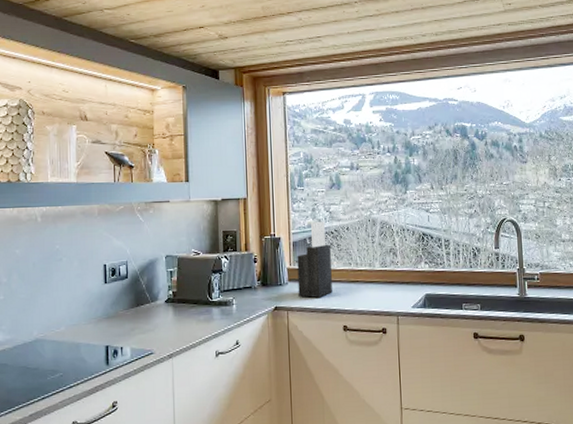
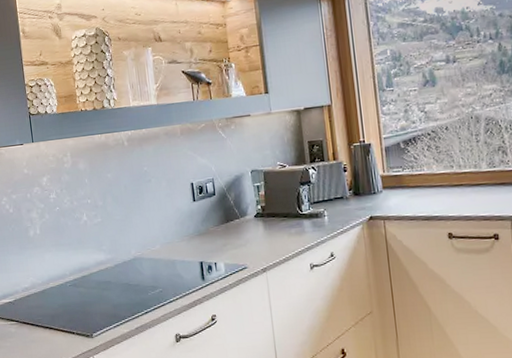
knife block: present [297,221,332,298] -> none [390,122,433,205]

